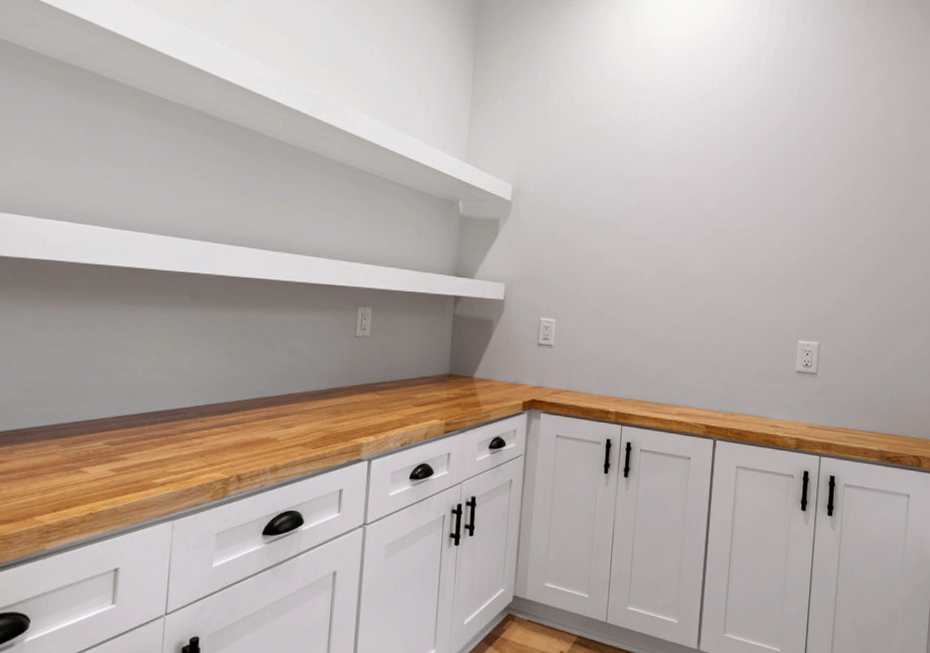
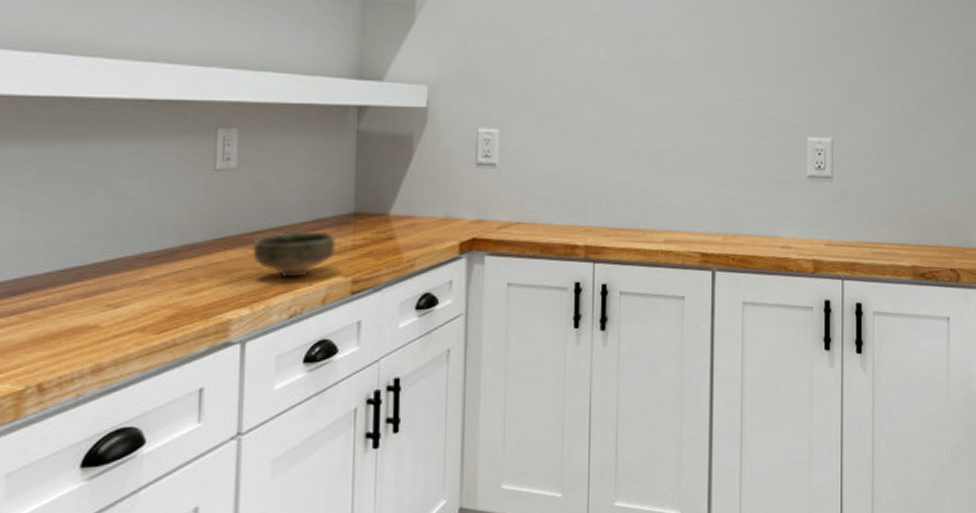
bowl: none [378,384,435,418] -> present [252,231,335,279]

